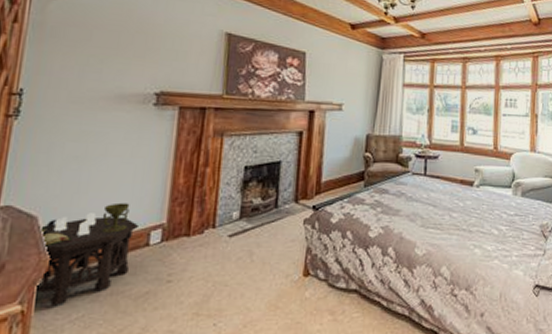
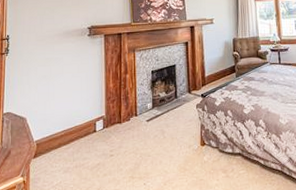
side table: present [32,202,138,305] -> none [27,104,88,176]

